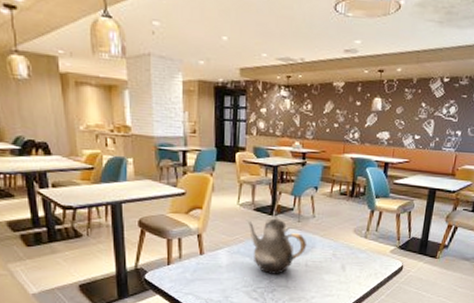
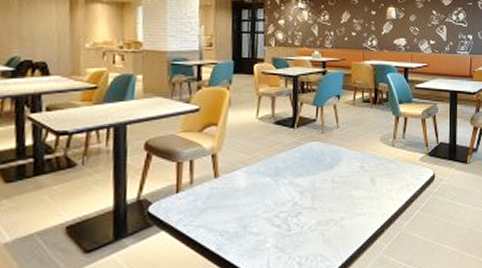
teapot: present [247,211,307,274] -> none [267,124,333,195]

